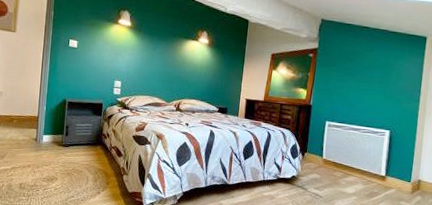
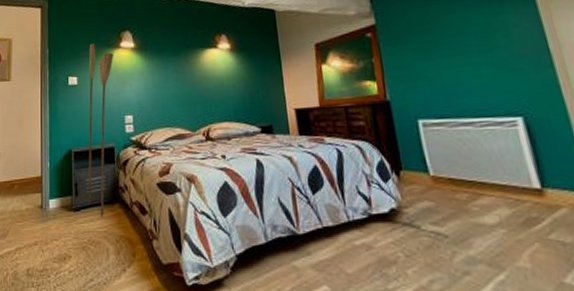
floor lamp: none [76,14,112,153] -> present [88,43,113,216]

